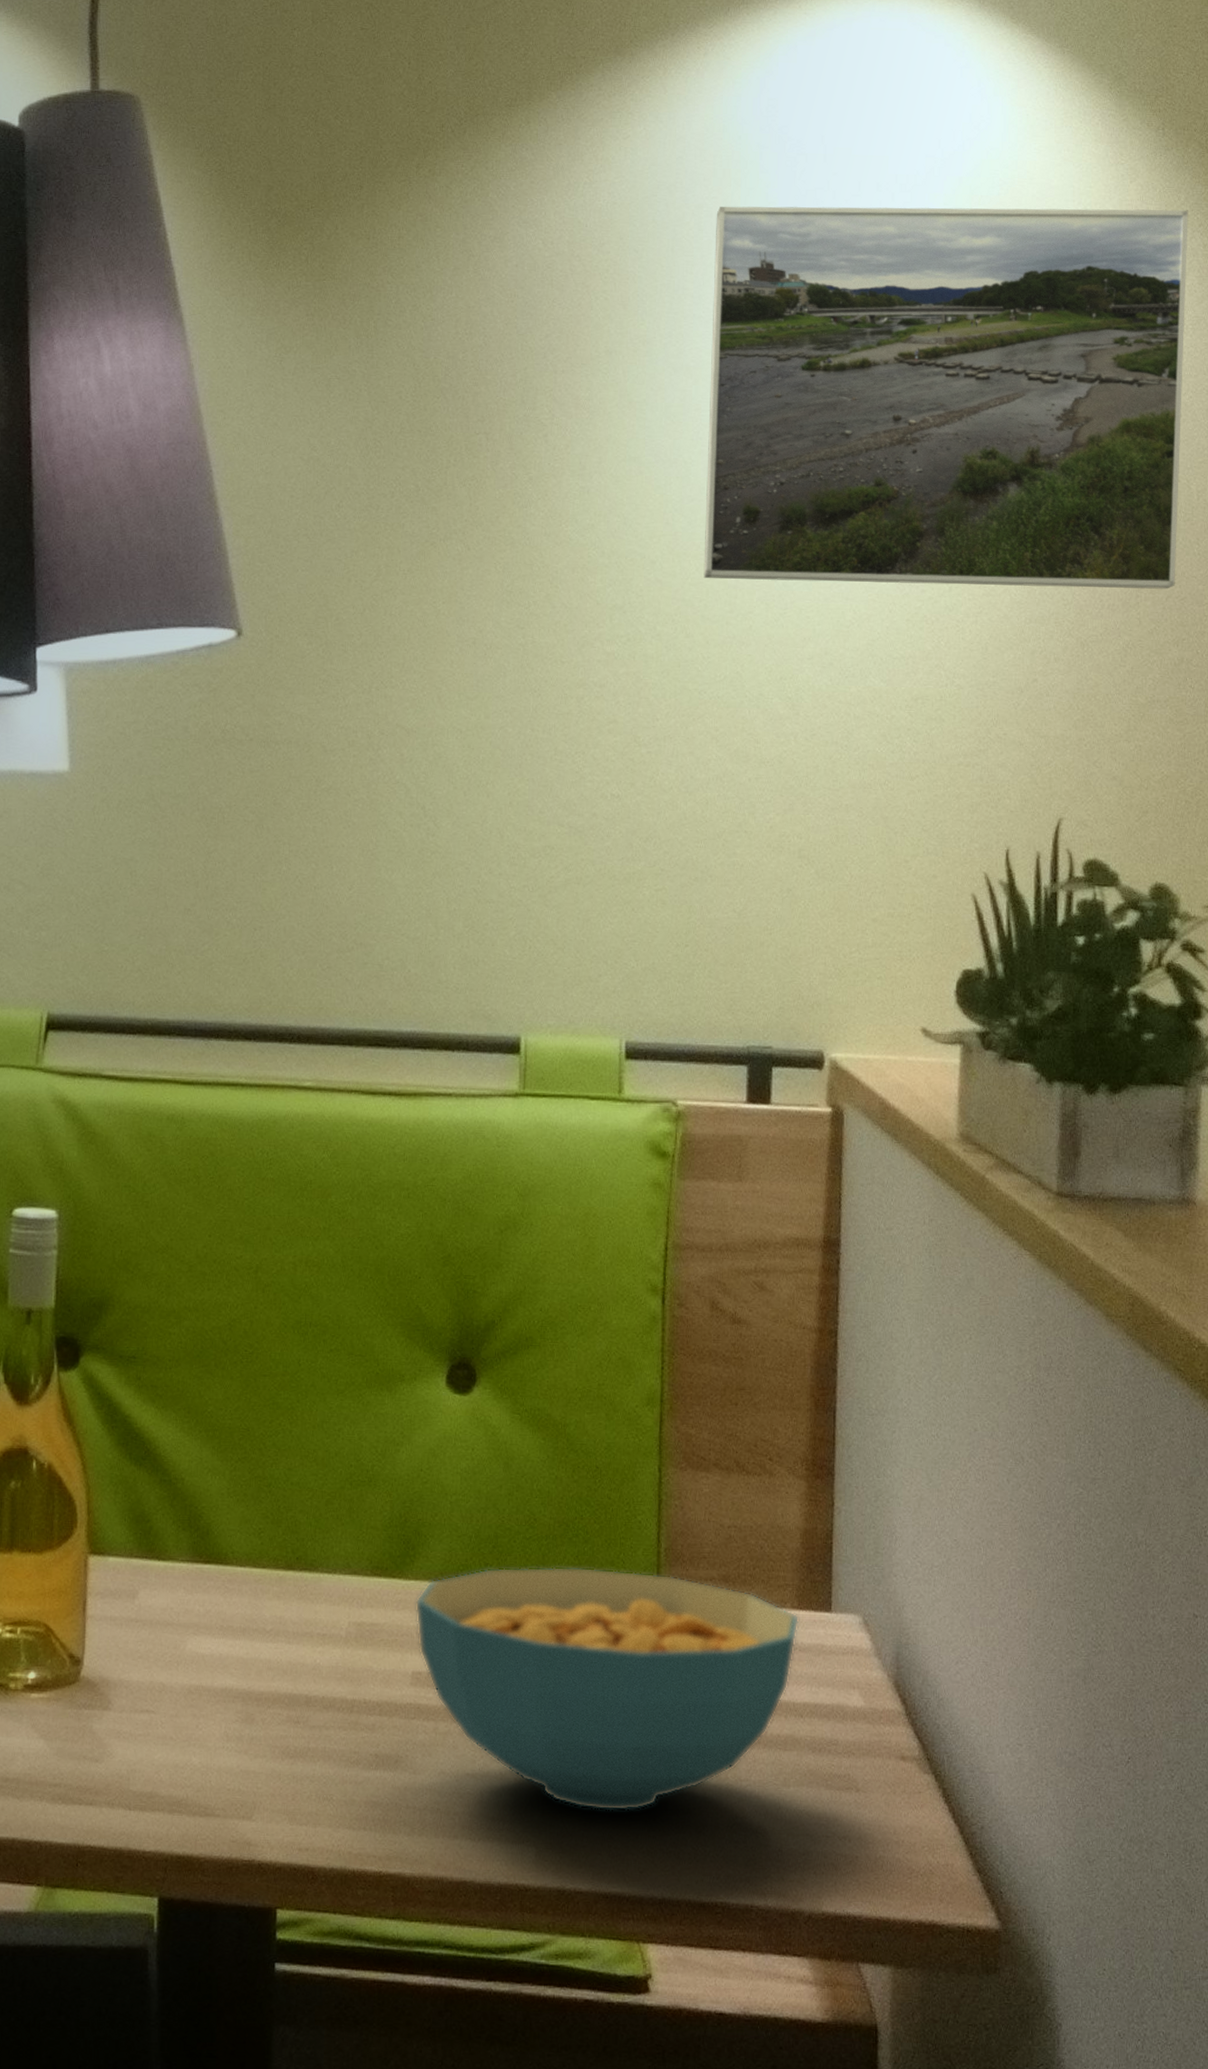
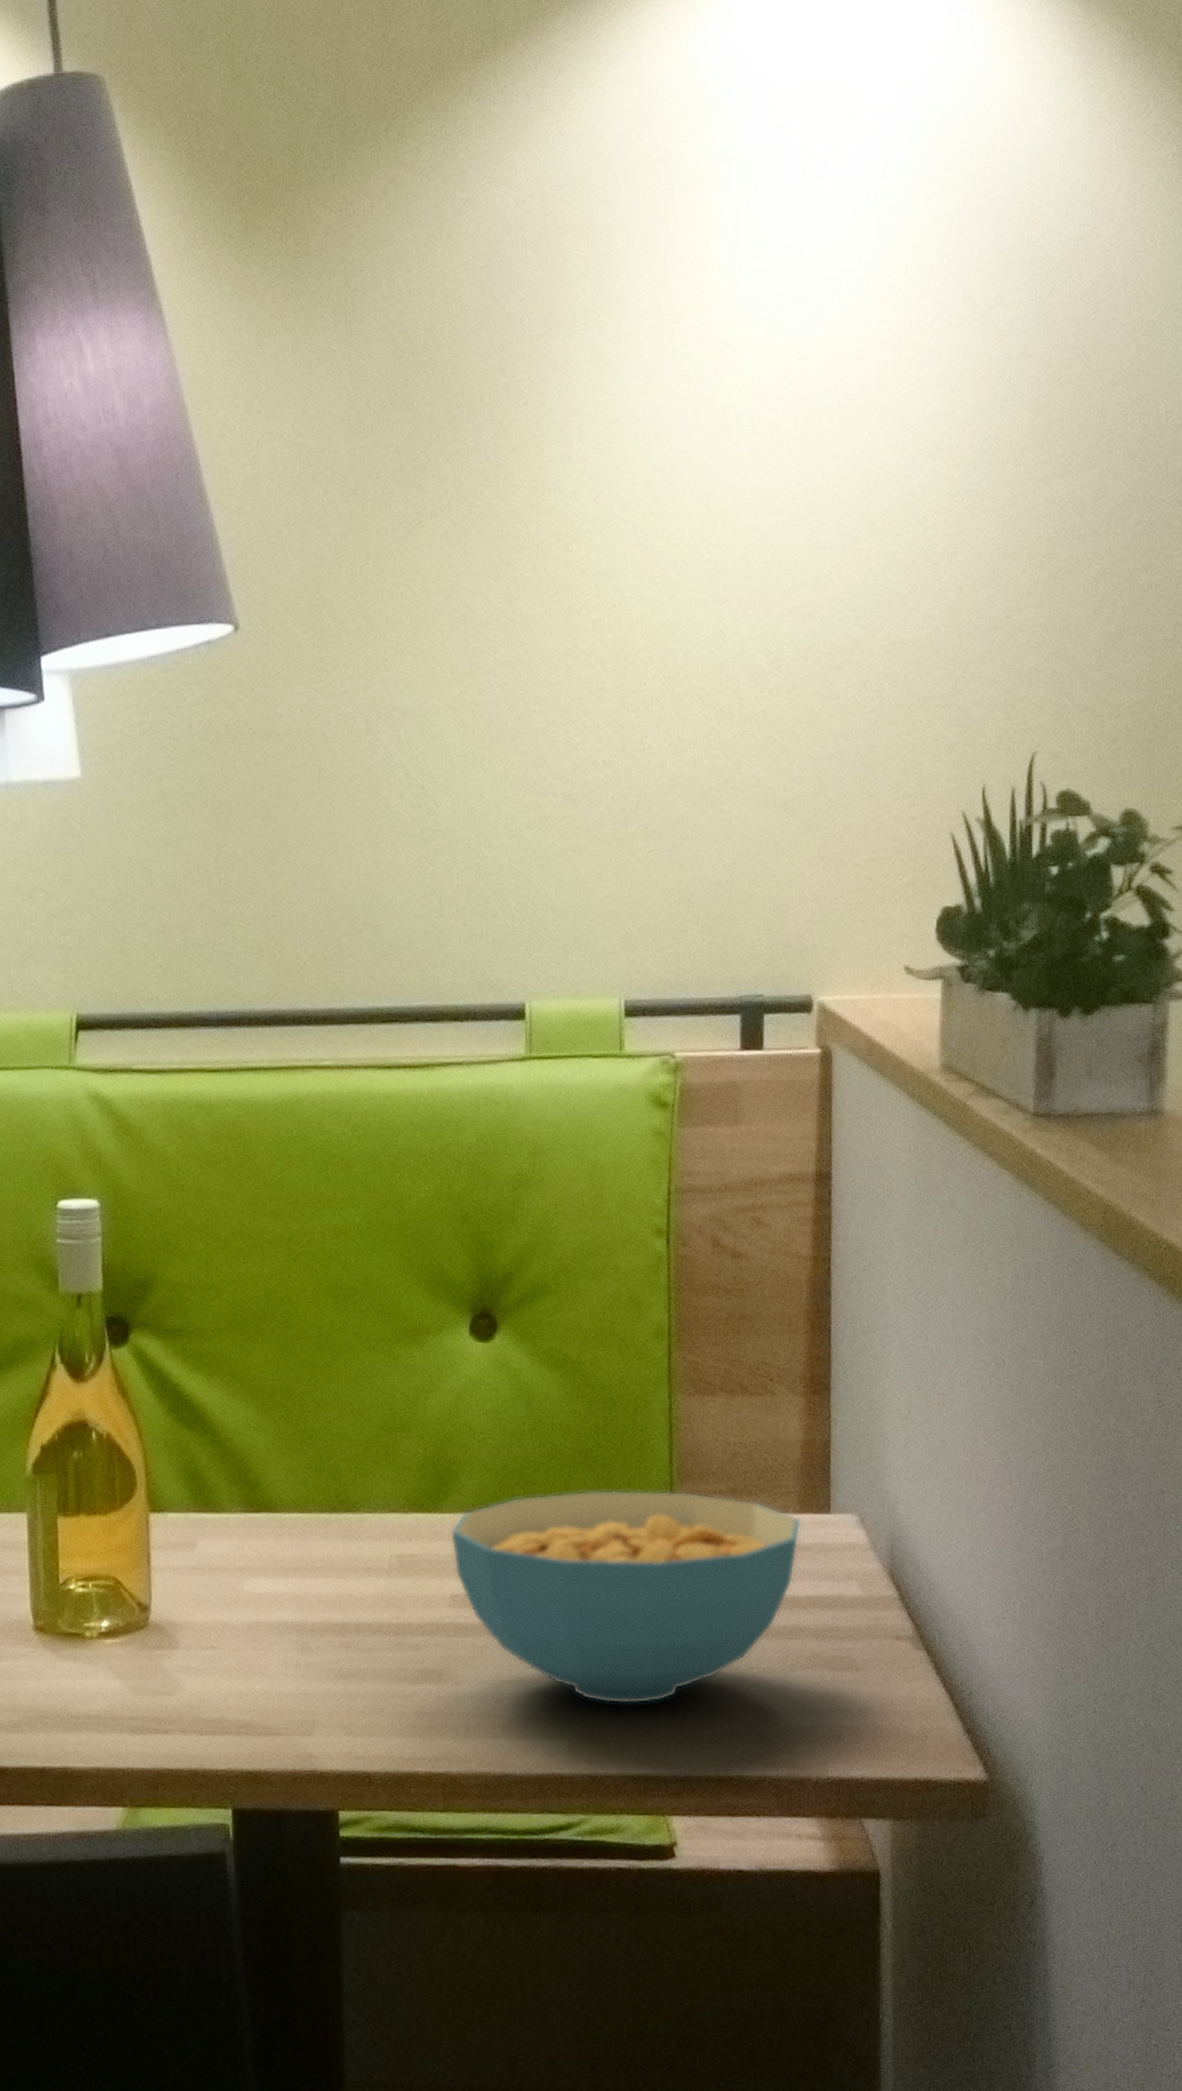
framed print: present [703,206,1188,589] -> none [684,118,1157,538]

